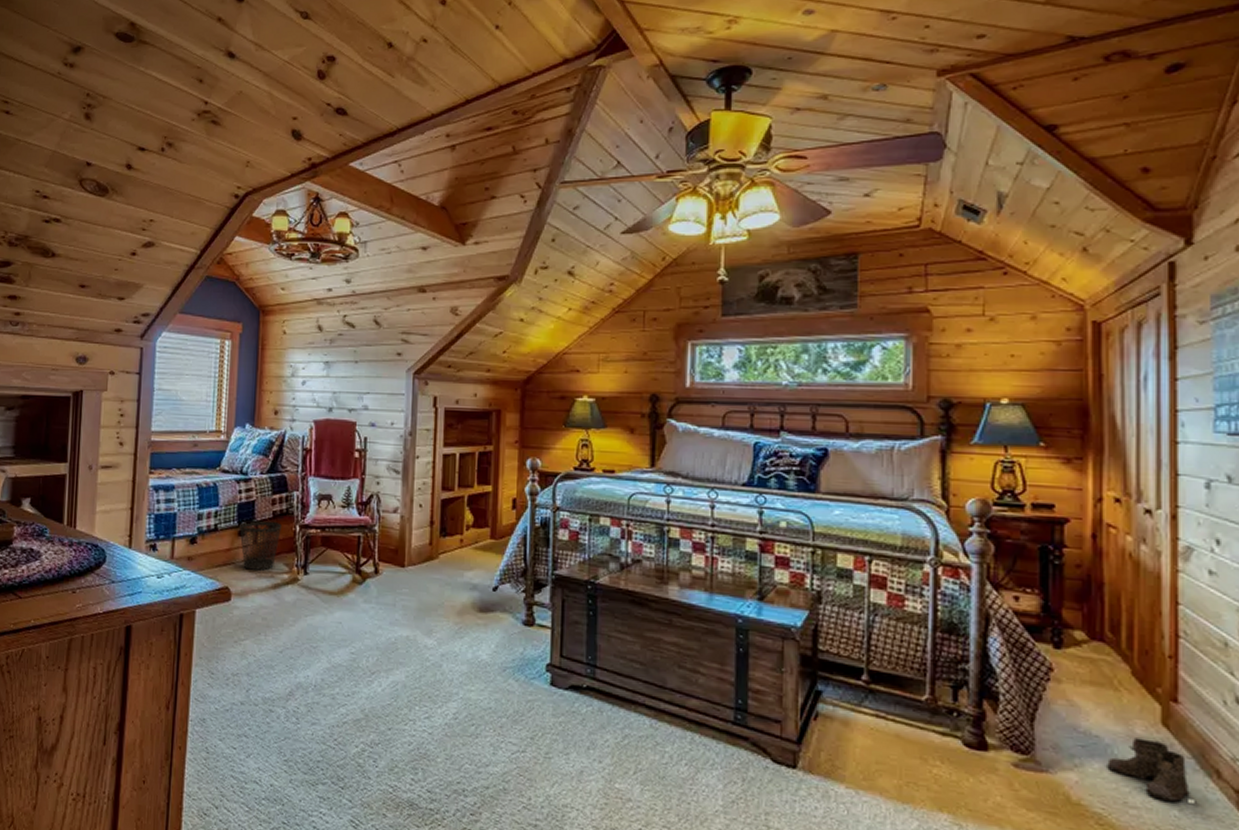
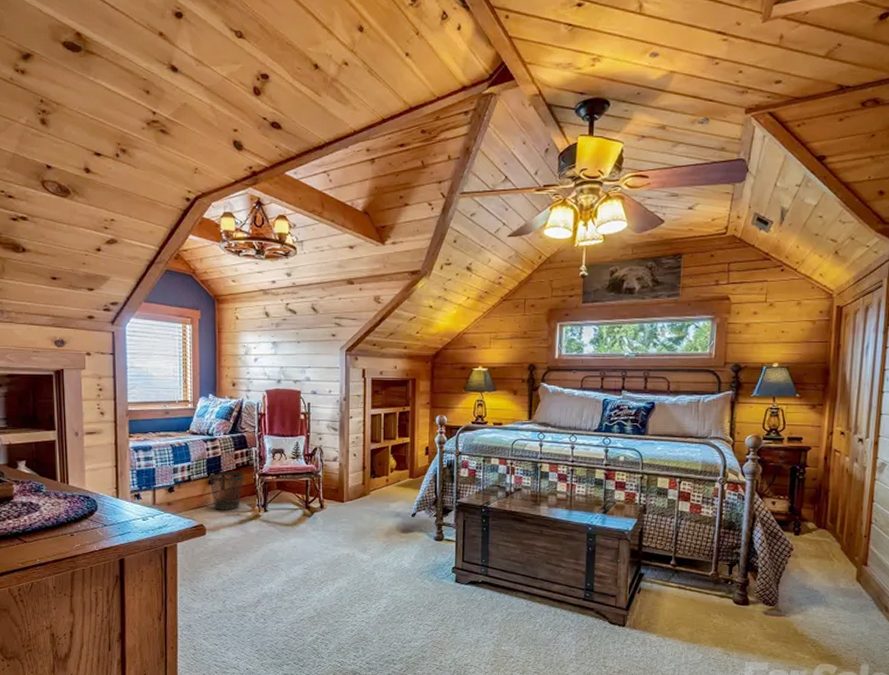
boots: present [1107,737,1201,806] -> none [821,590,874,630]

